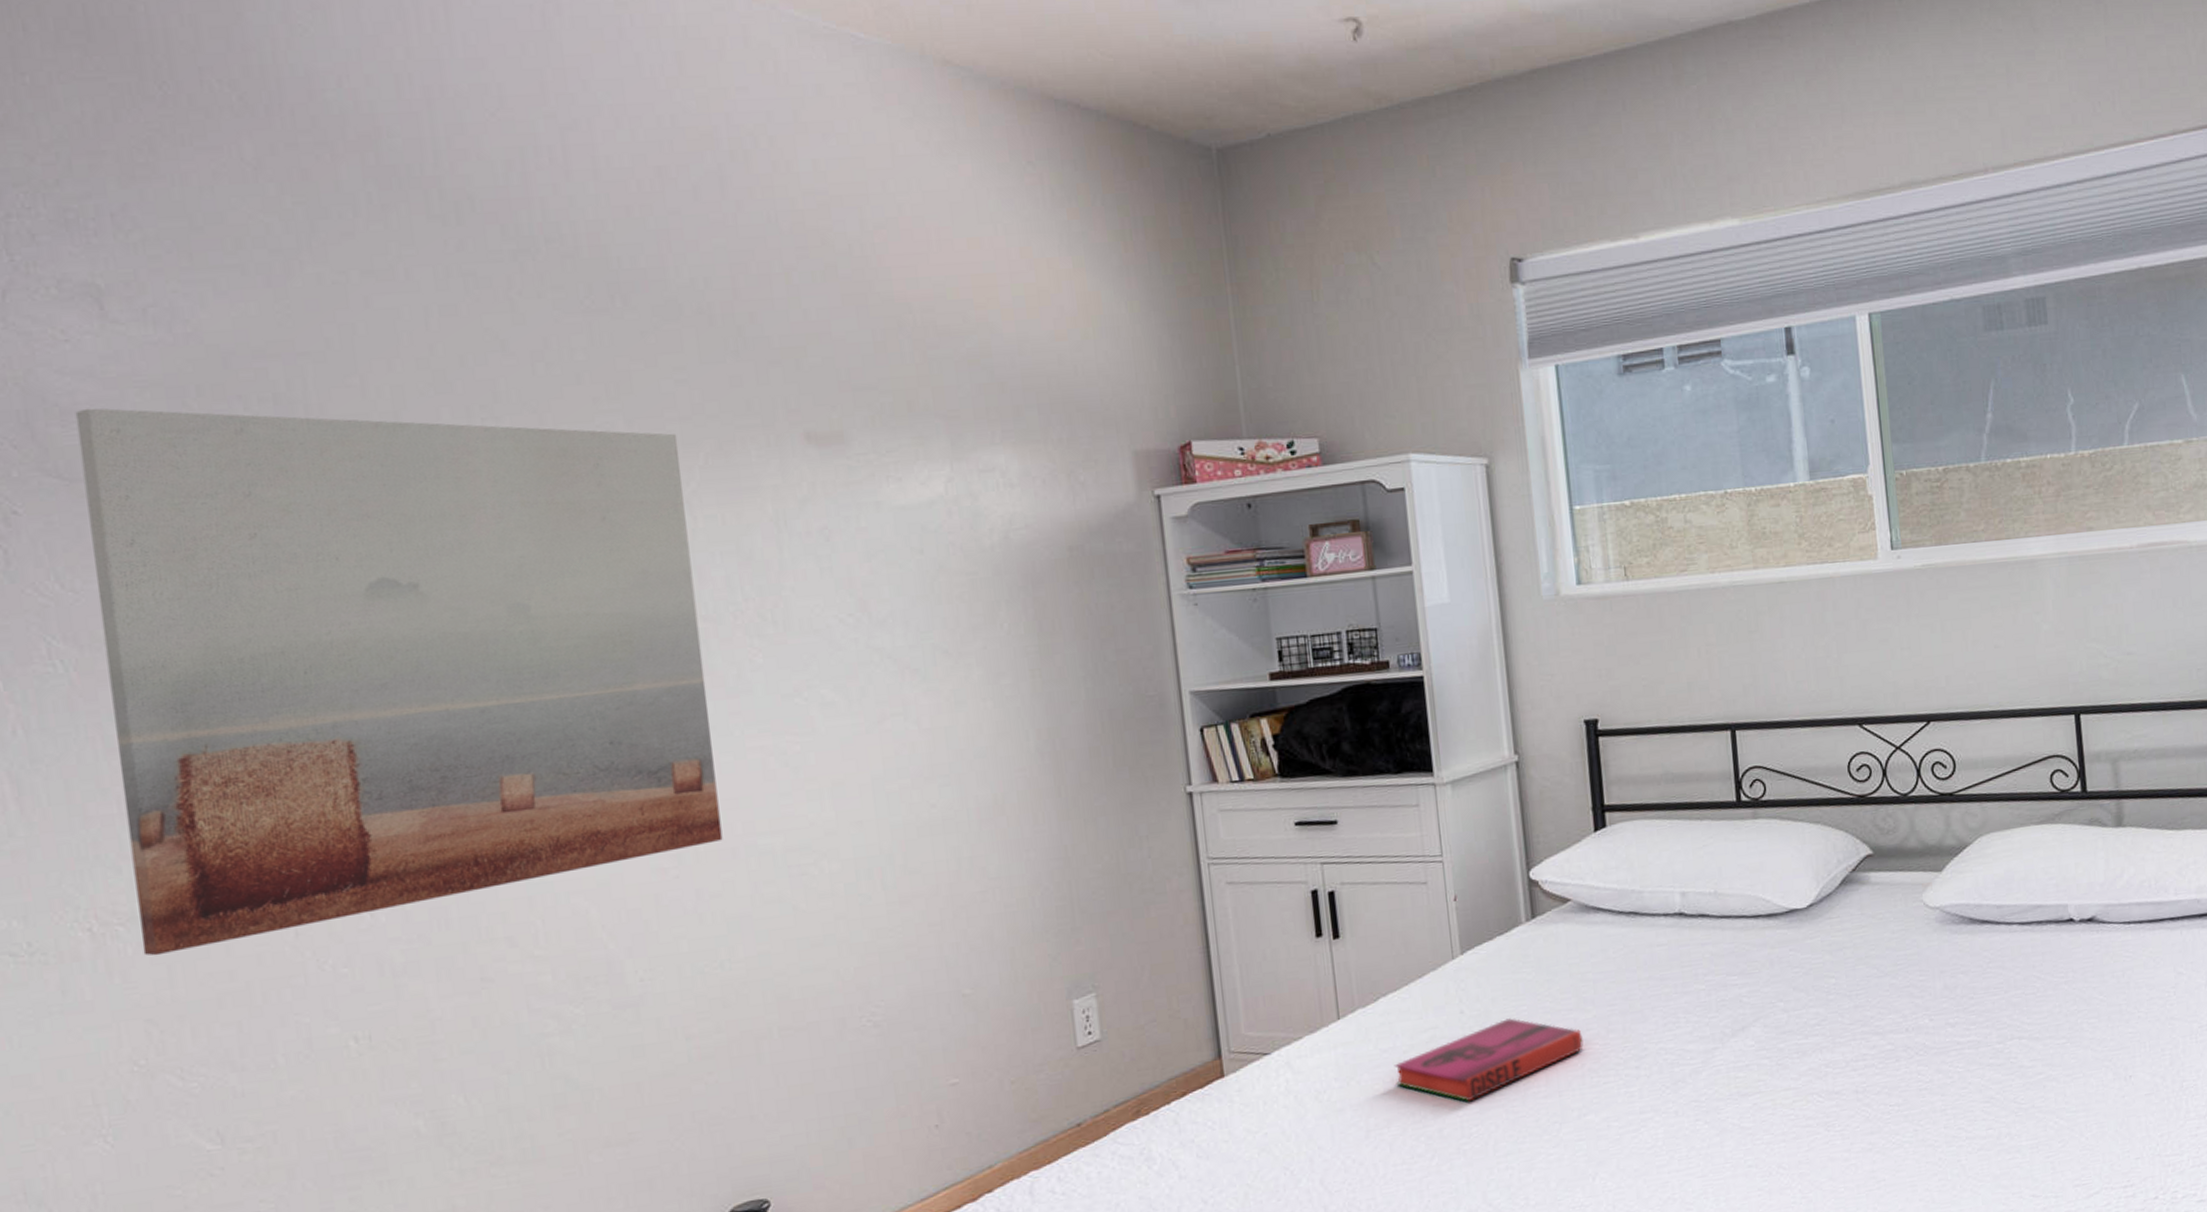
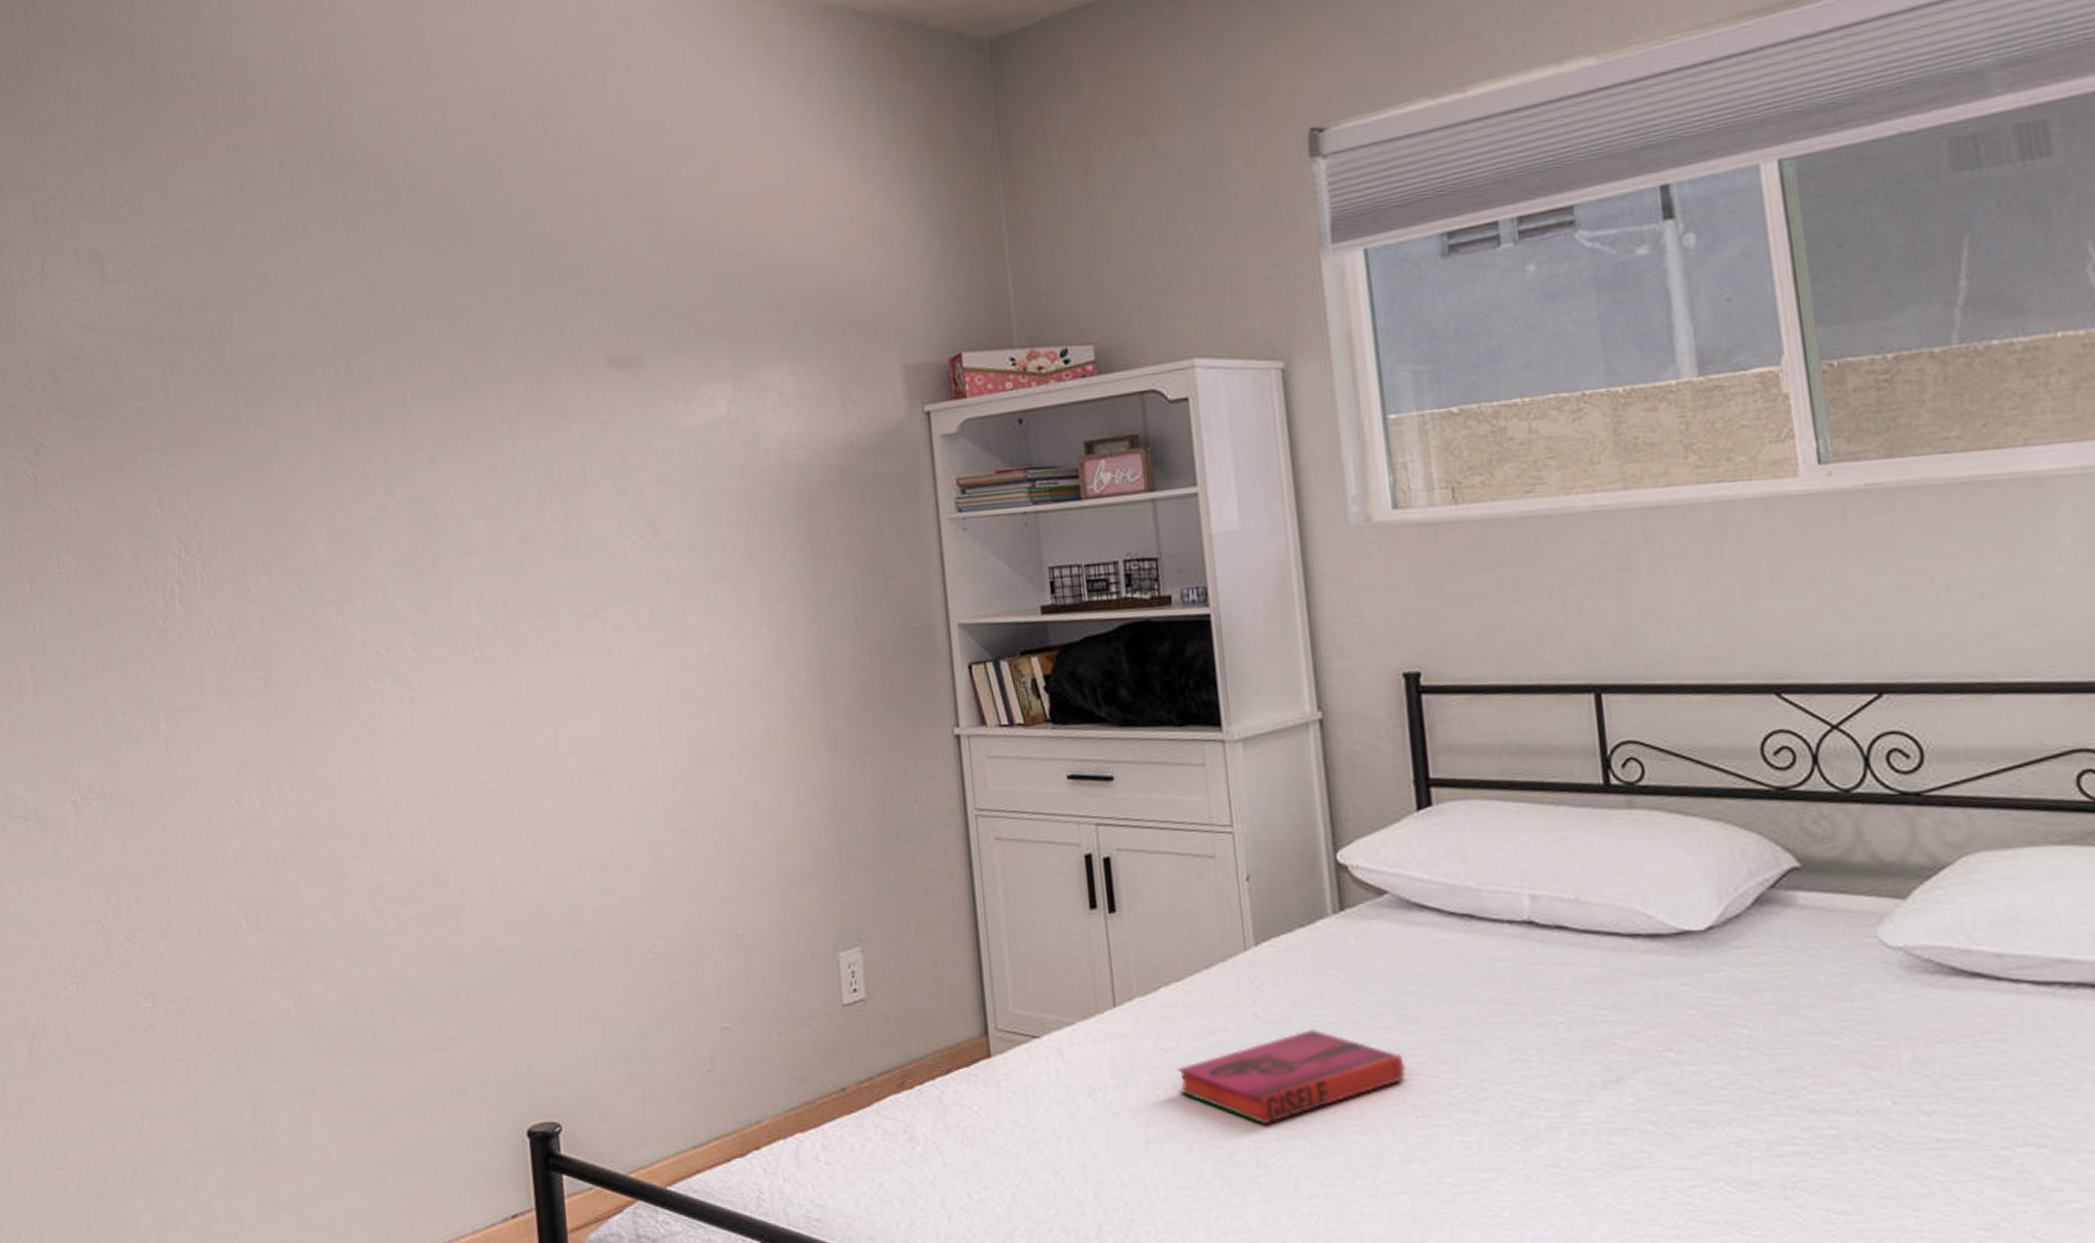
wall art: present [75,408,723,956] -> none [82,355,530,829]

